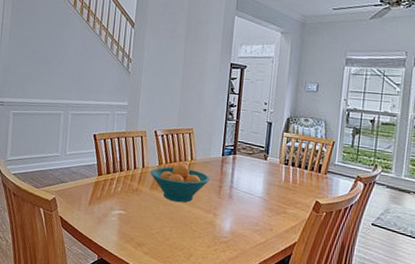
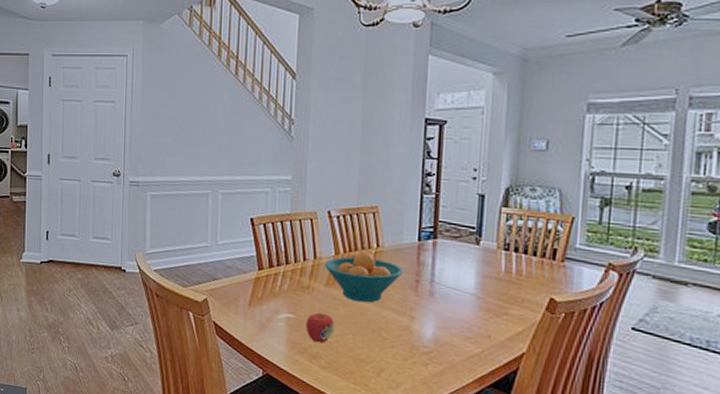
apple: none [133,210,157,234] -> present [306,312,335,344]

